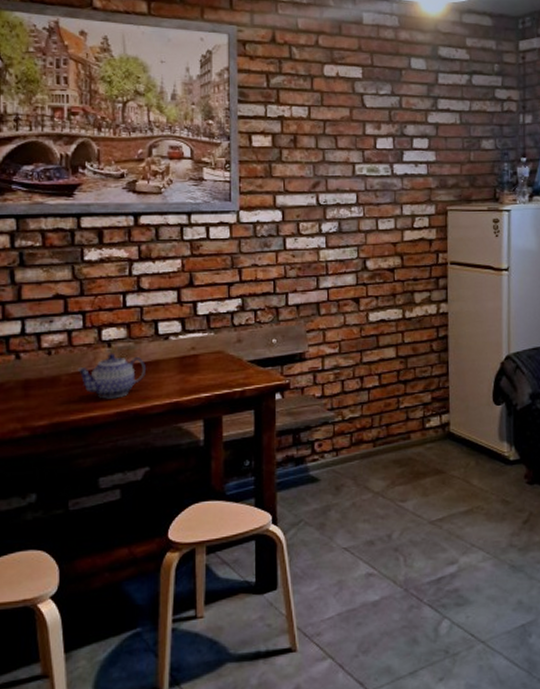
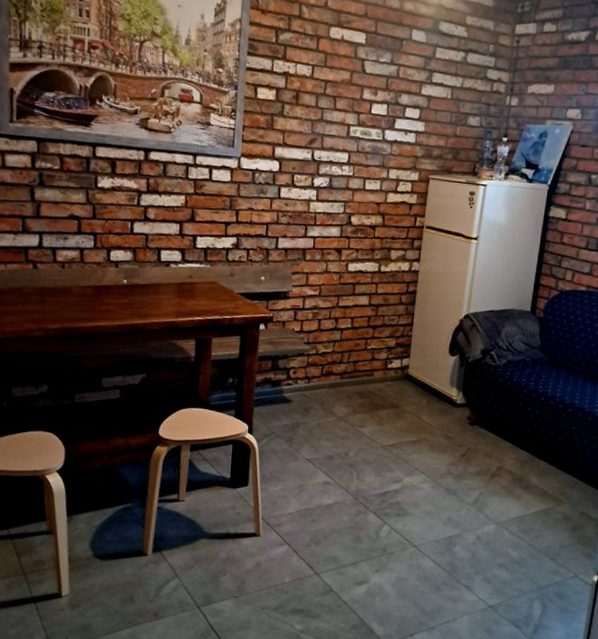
teapot: present [77,352,146,399] -> none [87,272,148,313]

